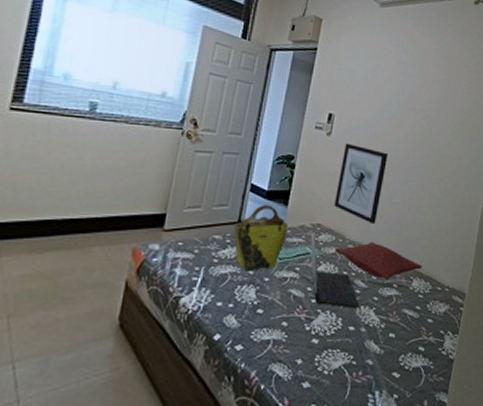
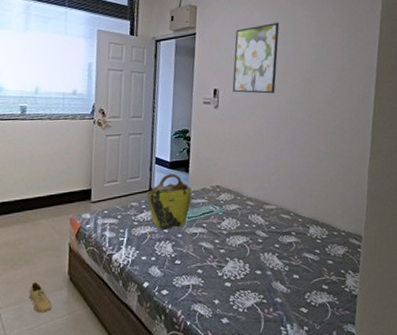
shoe: none [60,327,90,370] -> present [29,282,52,314]
laptop computer: present [310,232,359,307] -> none [212,193,263,255]
wall art: present [334,143,388,225] -> none [229,112,273,182]
pillow: present [334,242,422,280] -> none [234,197,317,229]
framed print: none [349,50,407,127] -> present [232,22,279,94]

